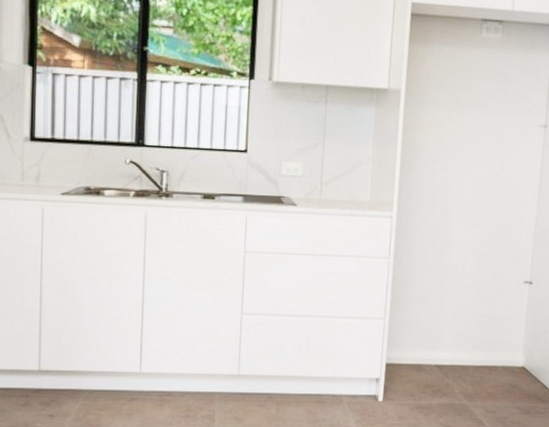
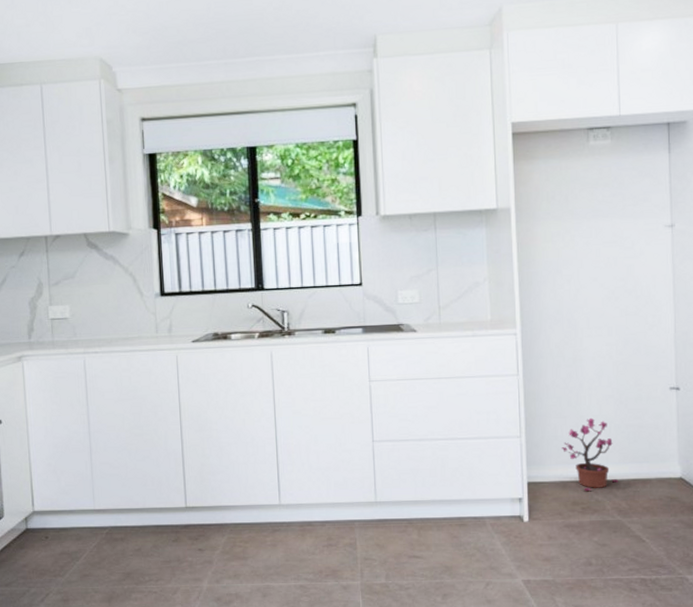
potted plant: none [421,304,469,376] -> present [561,417,619,492]

